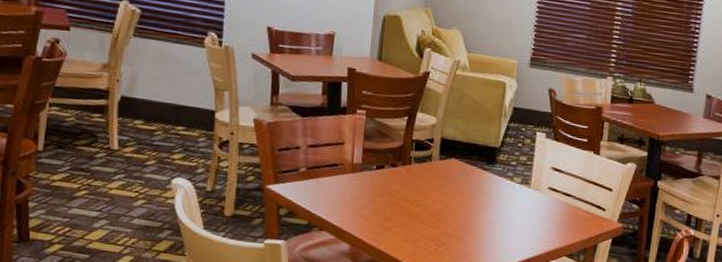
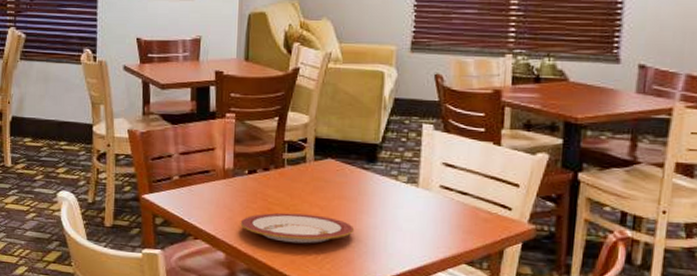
plate: none [366,207,473,237] -> present [240,212,355,244]

